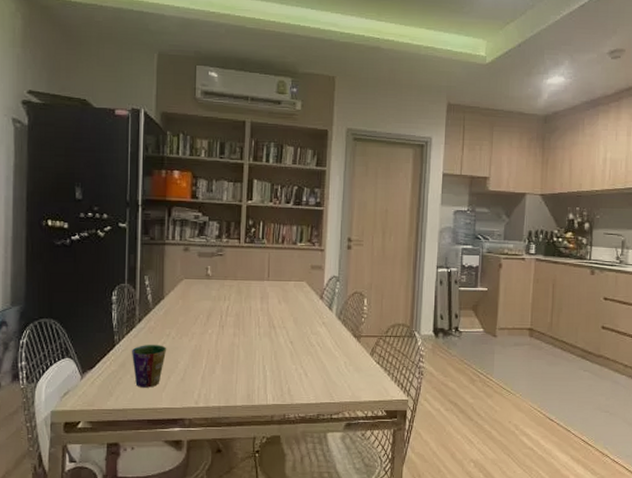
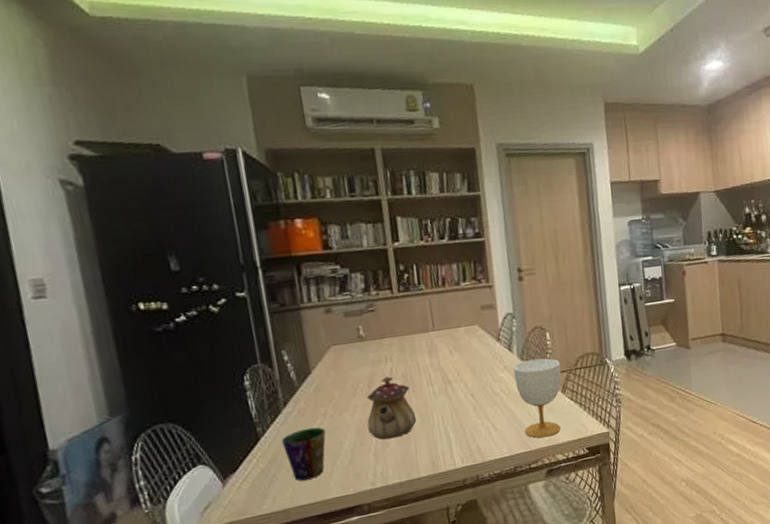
teapot: none [201,313,242,367] -> present [366,376,417,440]
cup: none [330,320,373,393] -> present [513,358,561,438]

